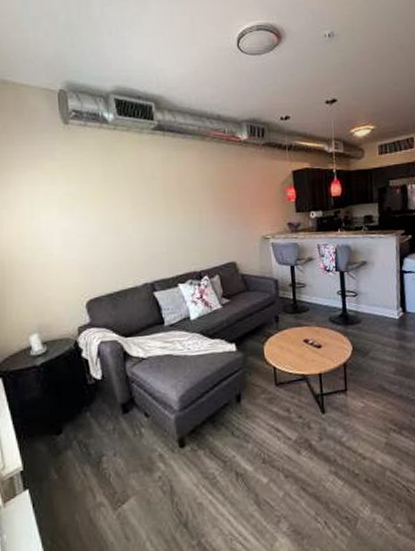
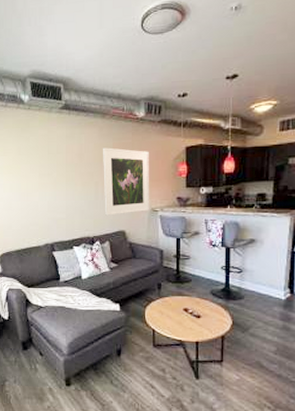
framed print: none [205,172,261,247] -> present [103,147,150,216]

